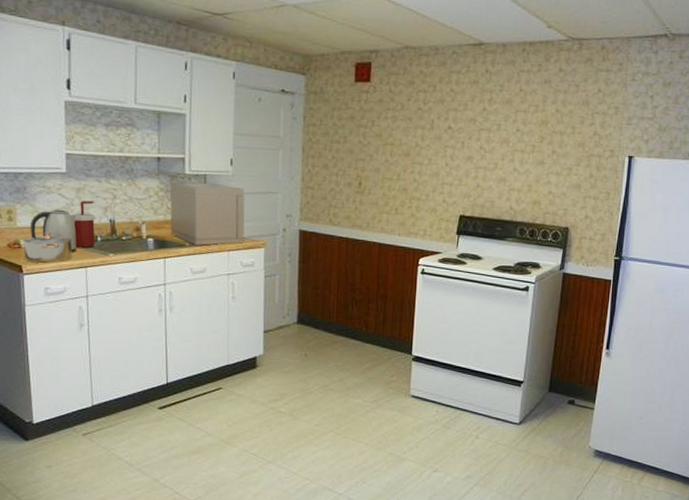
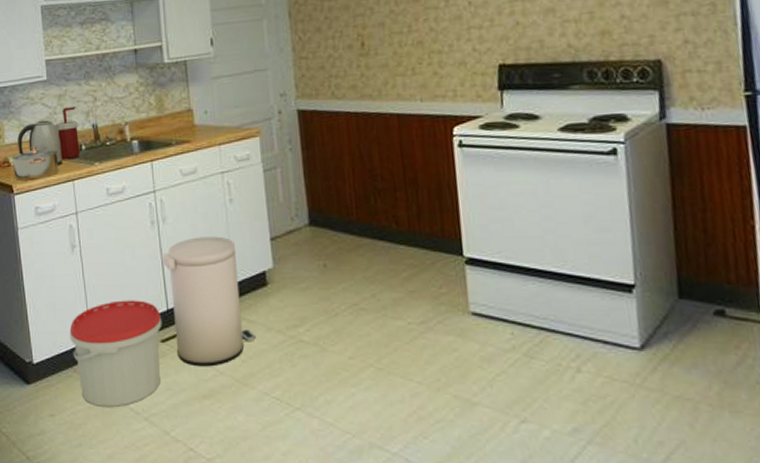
bucket: none [72,373,161,461] -> present [69,300,162,408]
pedal bin: none [165,325,242,429] -> present [161,236,256,367]
microwave: present [169,182,245,246] -> none [149,68,236,143]

